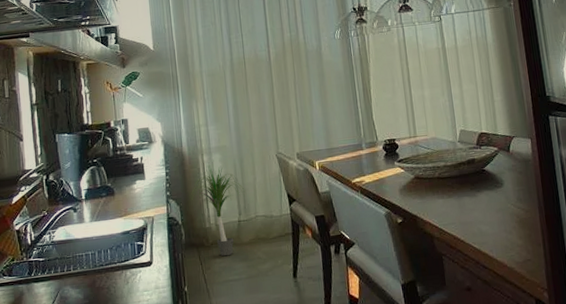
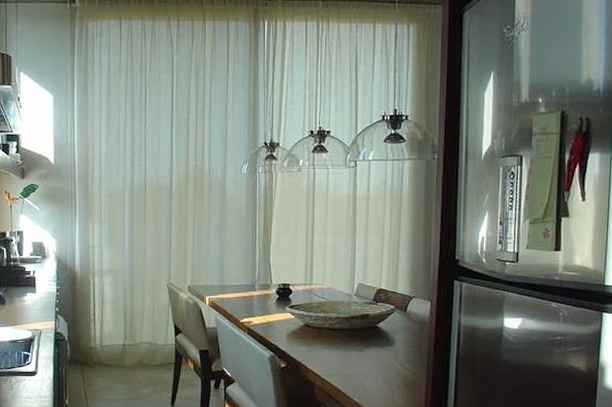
potted plant: present [190,164,245,257] -> none [78,286,133,377]

